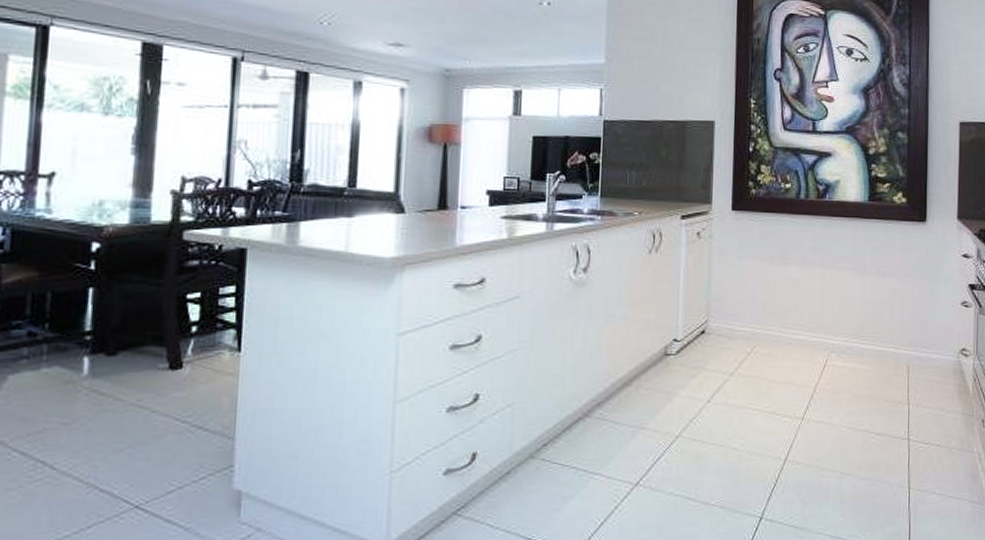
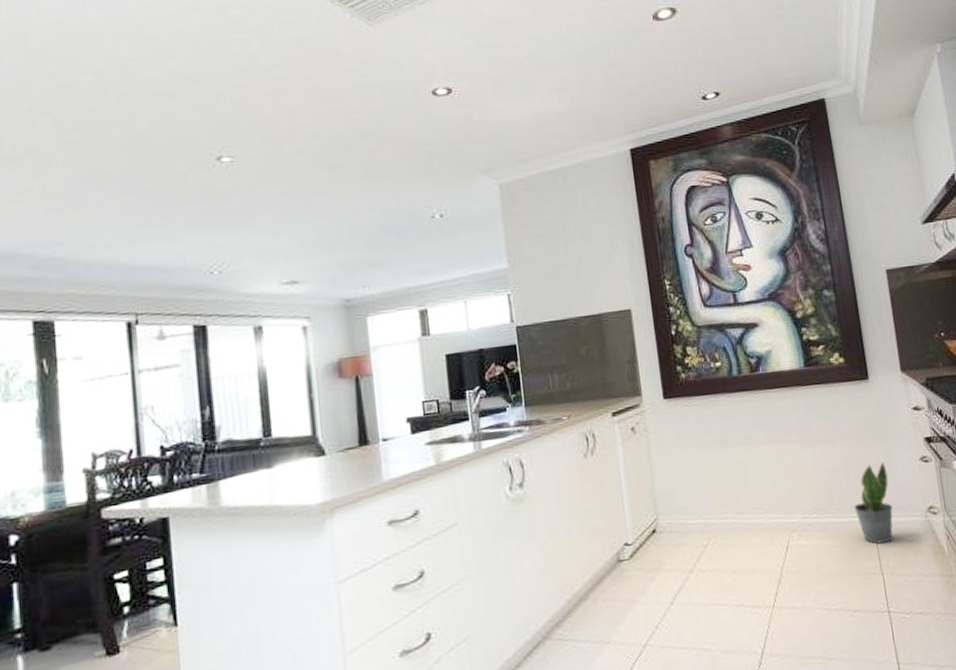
potted plant: none [893,301,929,376] -> present [854,462,893,544]

